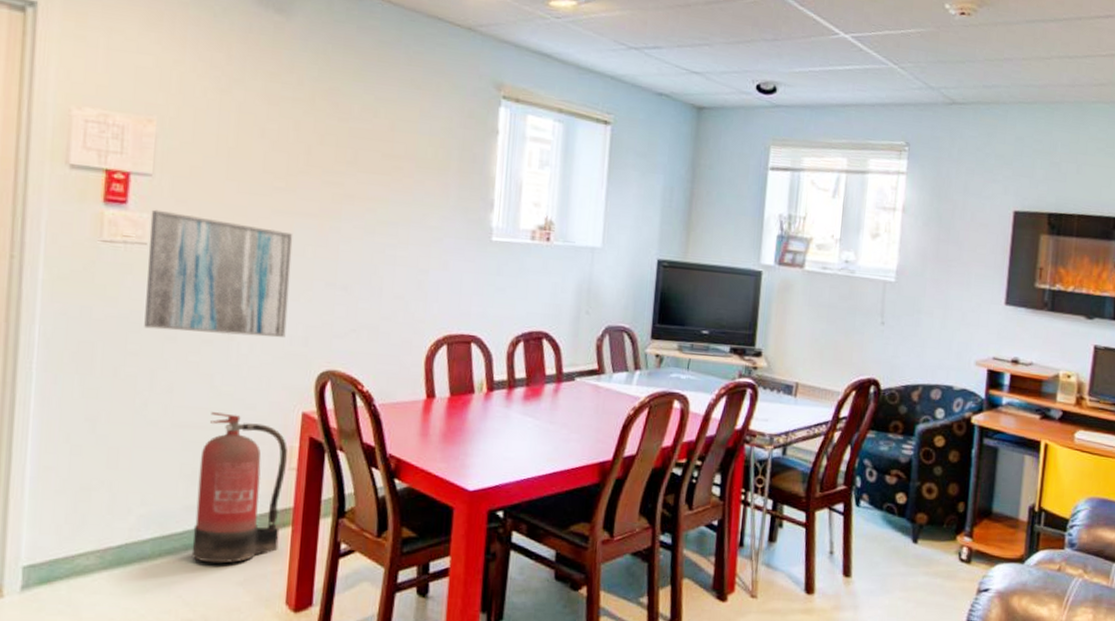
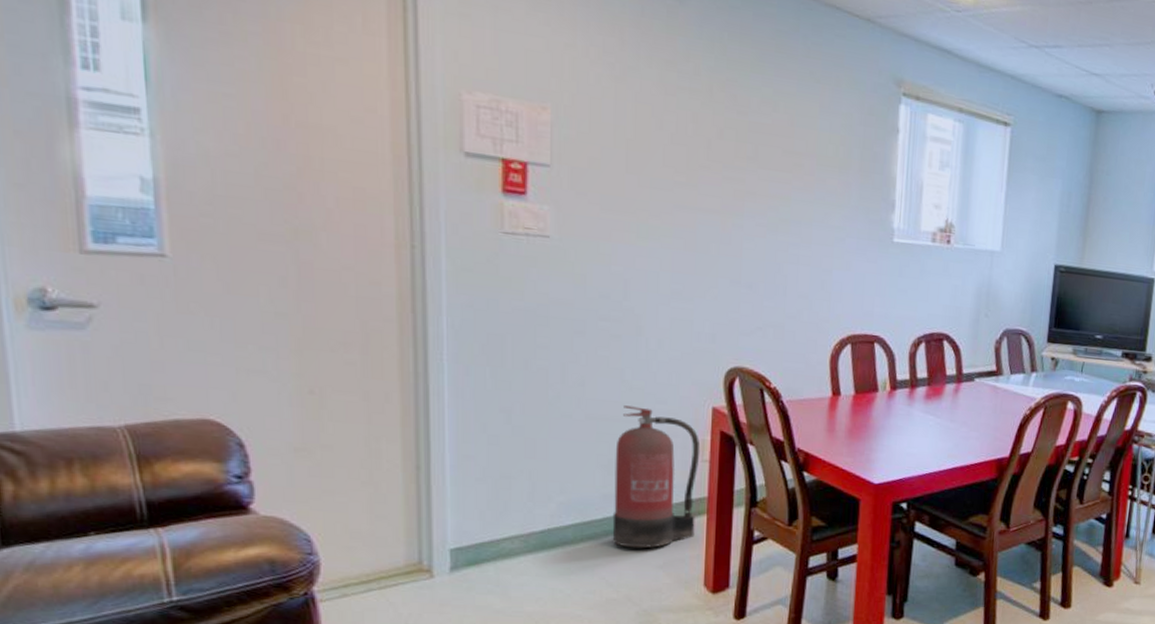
wall art: present [144,209,293,338] -> none [551,201,696,334]

